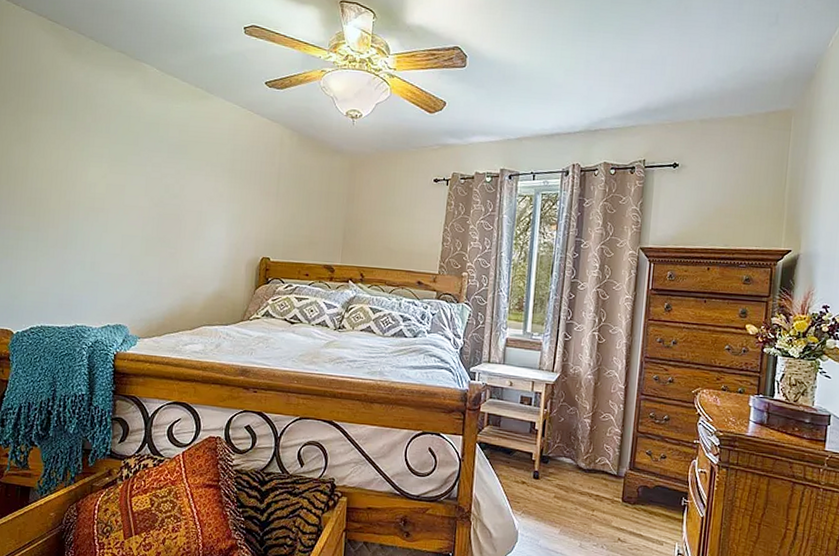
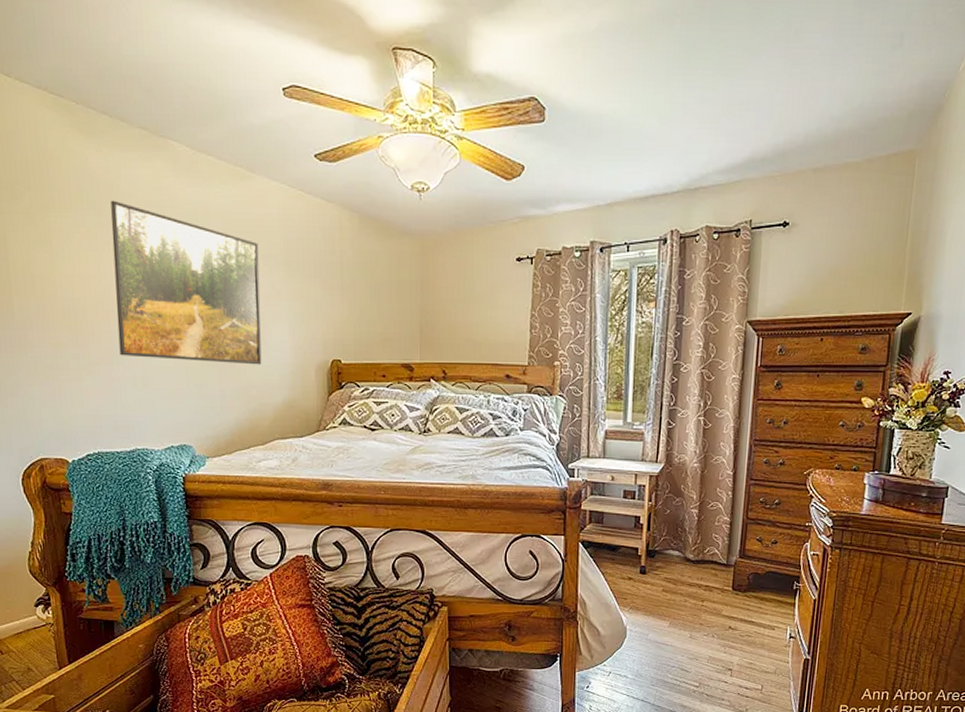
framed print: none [74,108,208,258] -> present [111,200,262,365]

